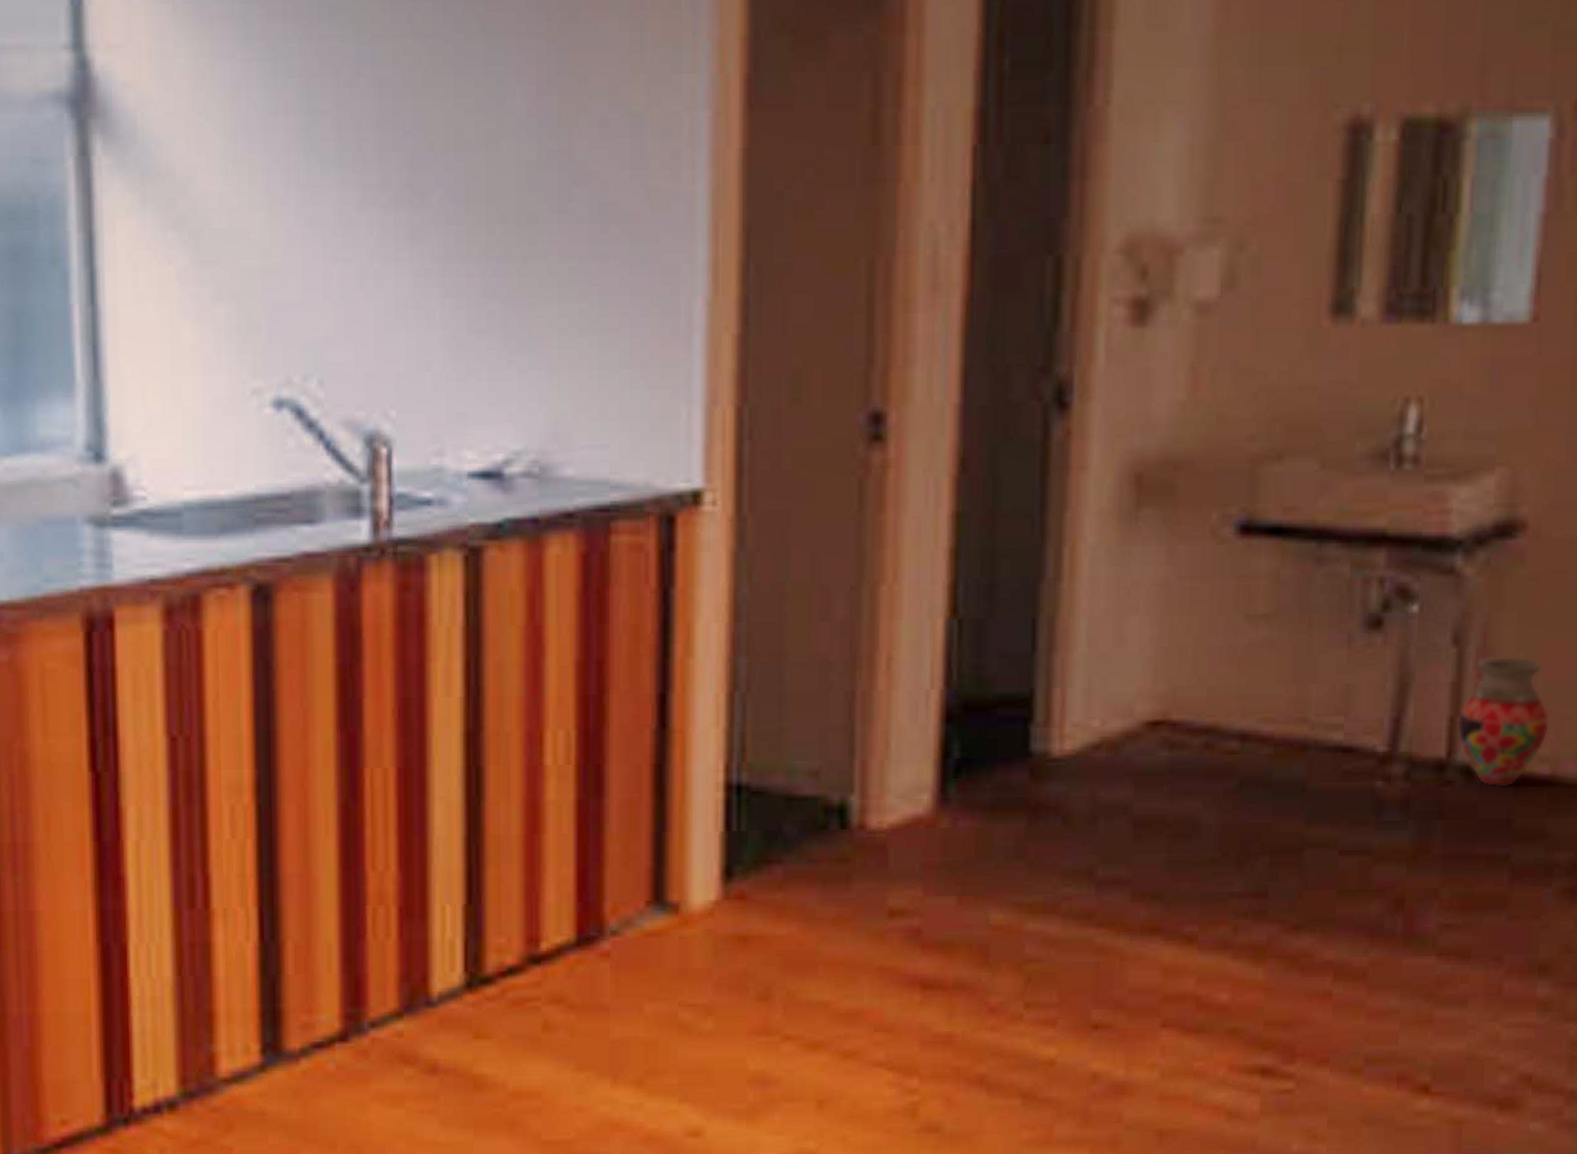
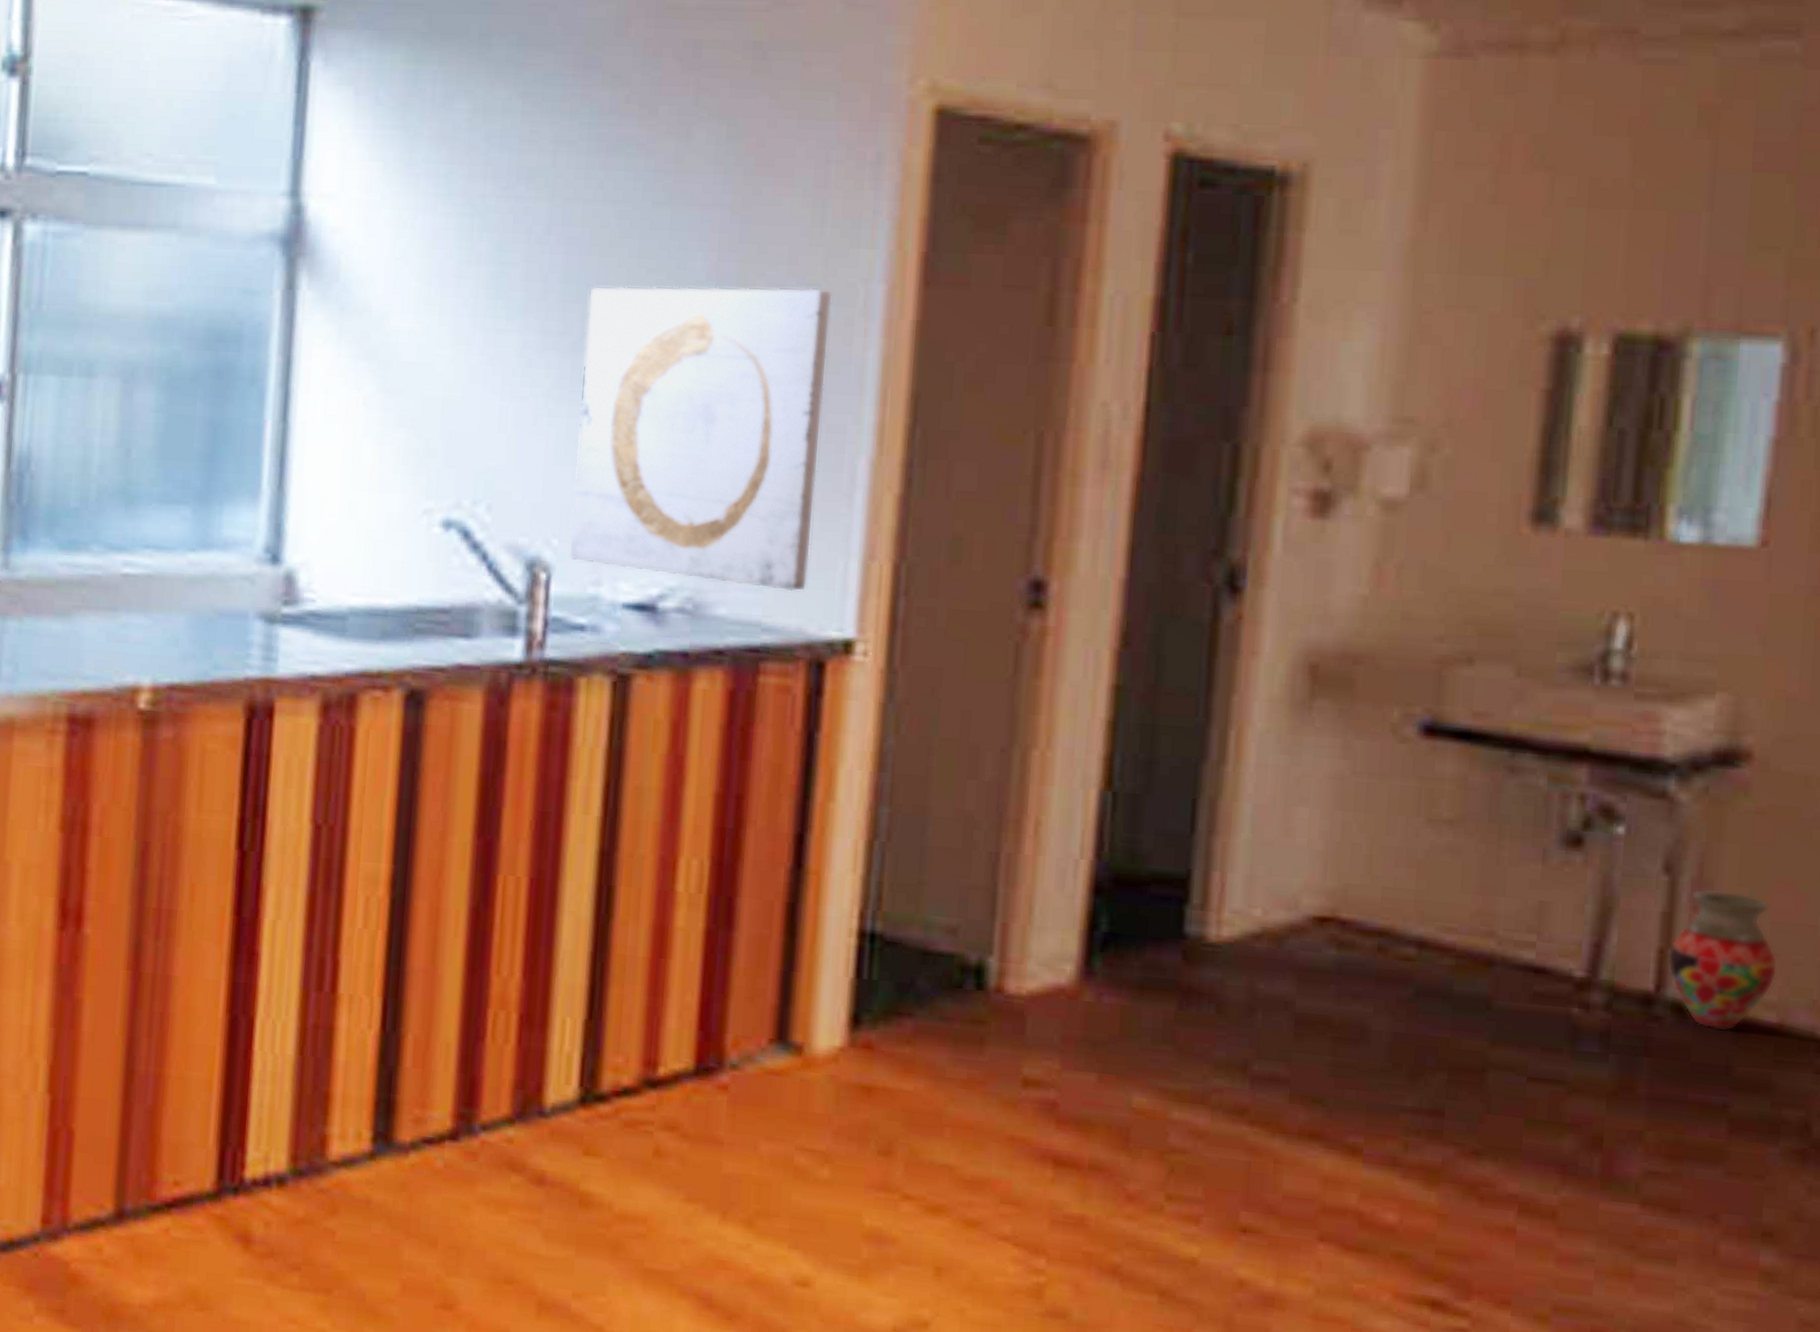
wall art: none [405,119,657,445] -> present [569,286,832,592]

